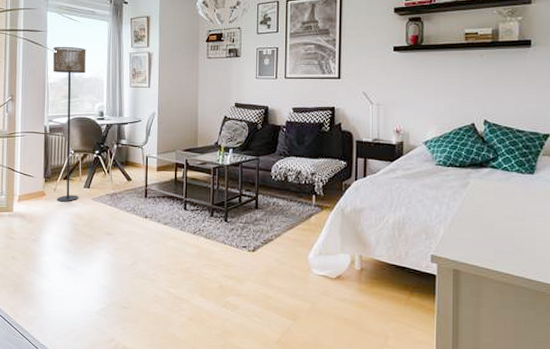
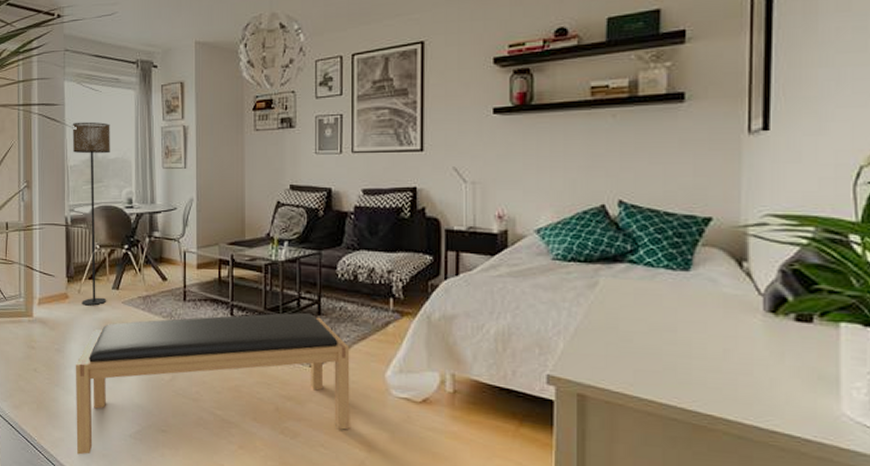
bench: none [48,207,281,330] -> present [75,312,350,455]

